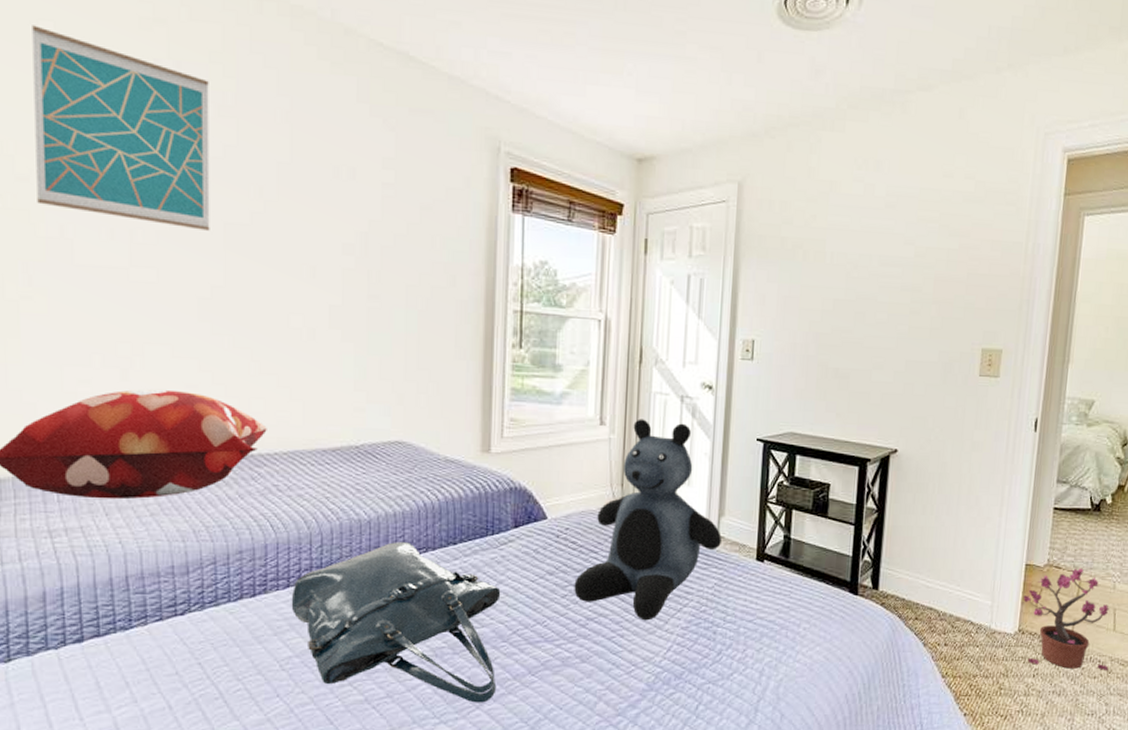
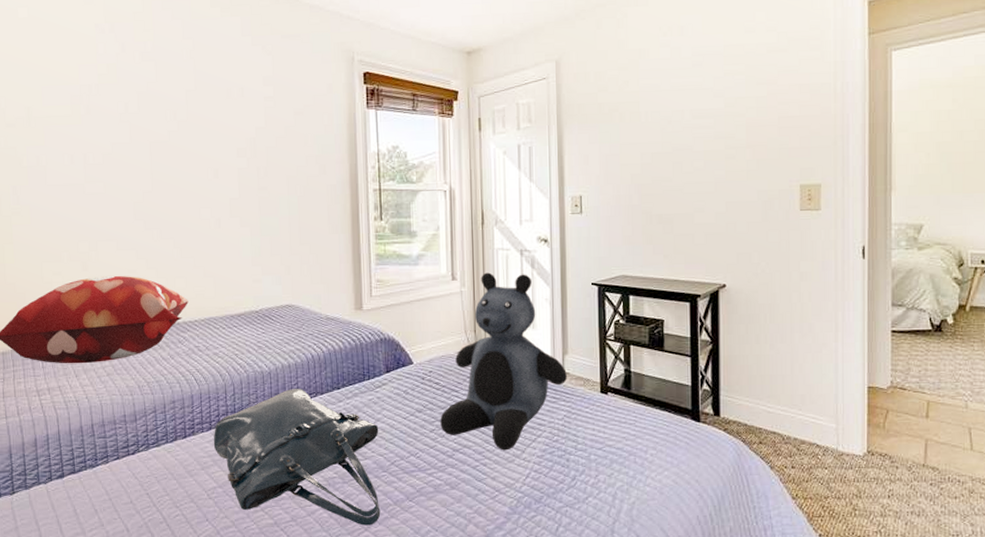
wall art: present [32,25,210,231] -> none [13,12,140,150]
potted plant: present [1023,568,1109,670] -> none [869,388,970,490]

